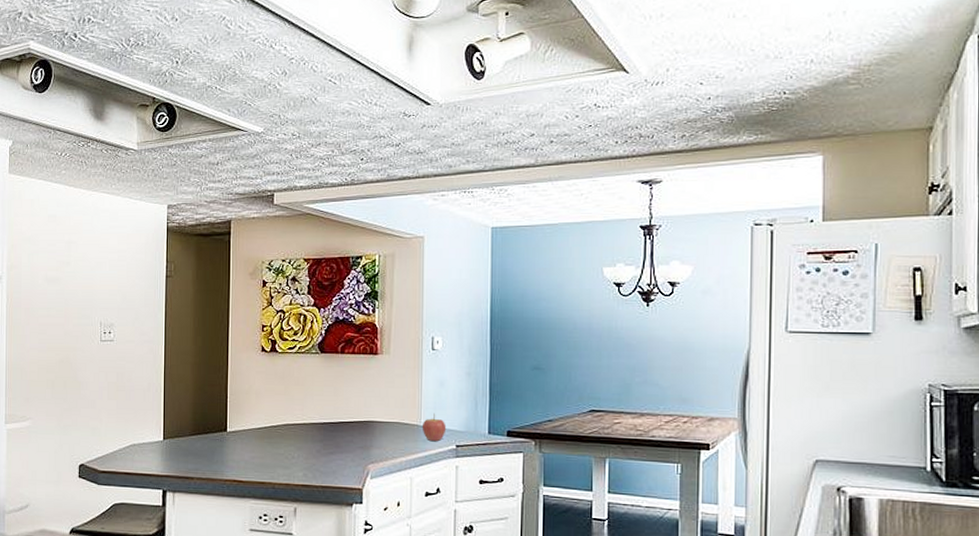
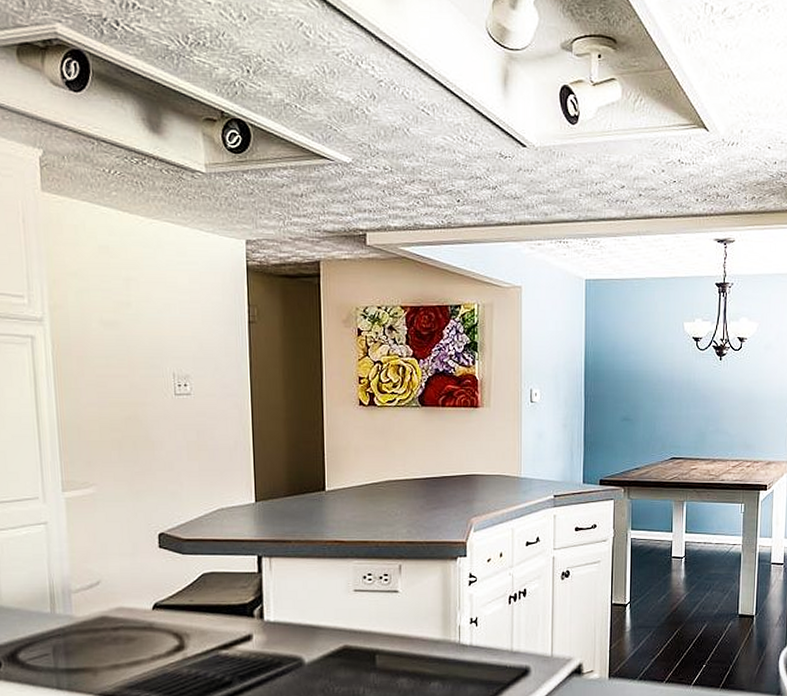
fruit: present [422,413,447,442] -> none [522,465,545,493]

